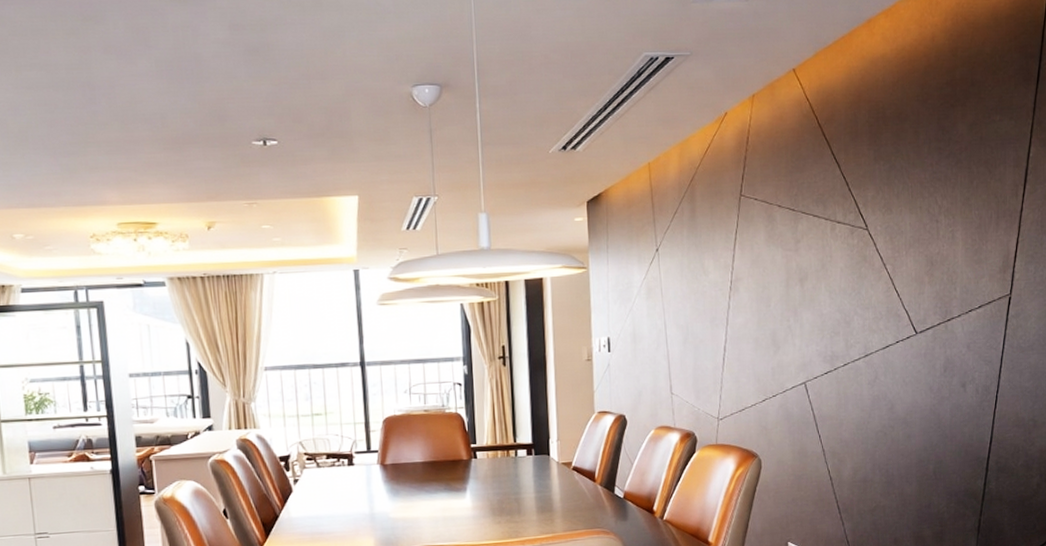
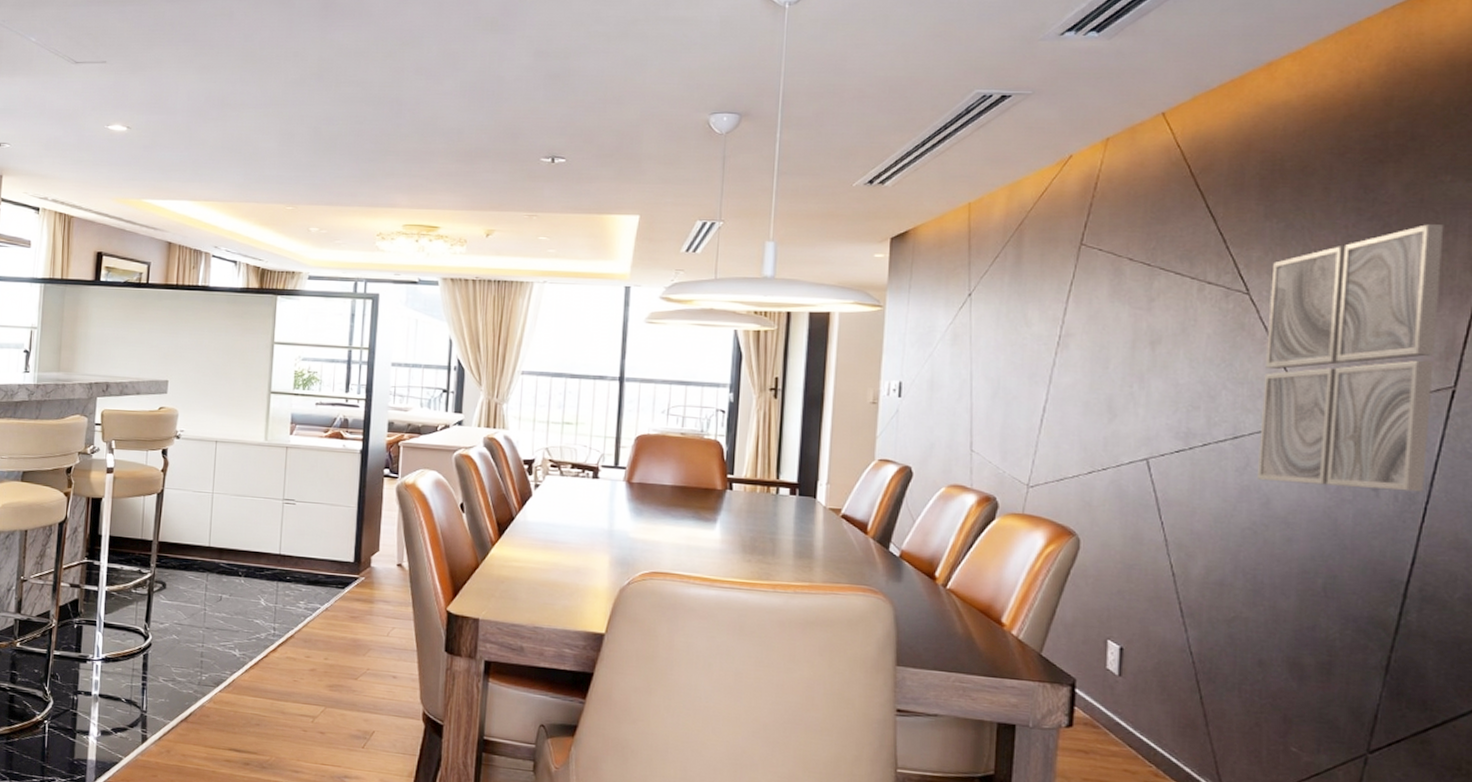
wall art: none [882,158,997,390] -> present [1256,224,1444,492]

